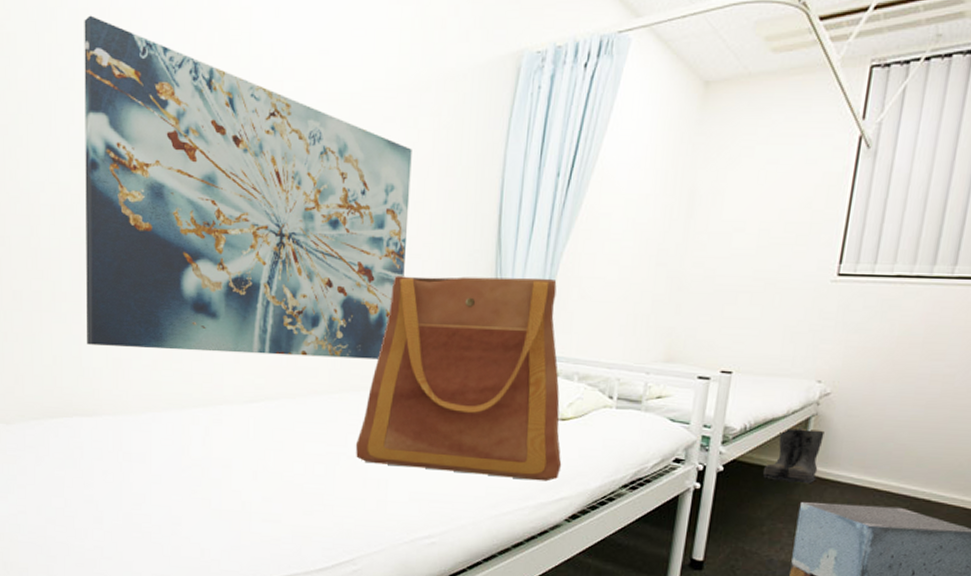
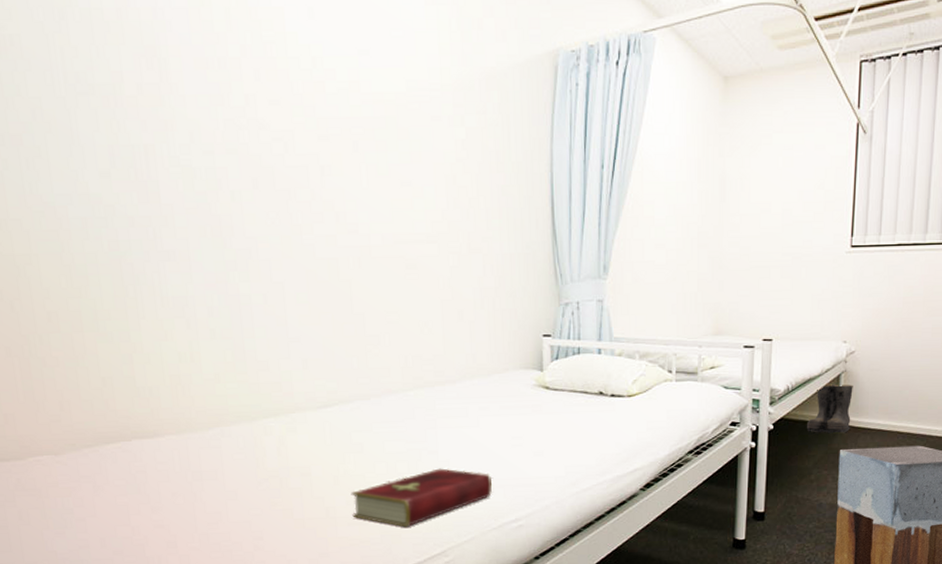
wall art: present [84,15,412,360] -> none [98,15,467,363]
hardcover book: none [267,474,408,530] -> present [351,468,492,527]
tote bag: present [355,276,562,482] -> none [435,264,632,456]

